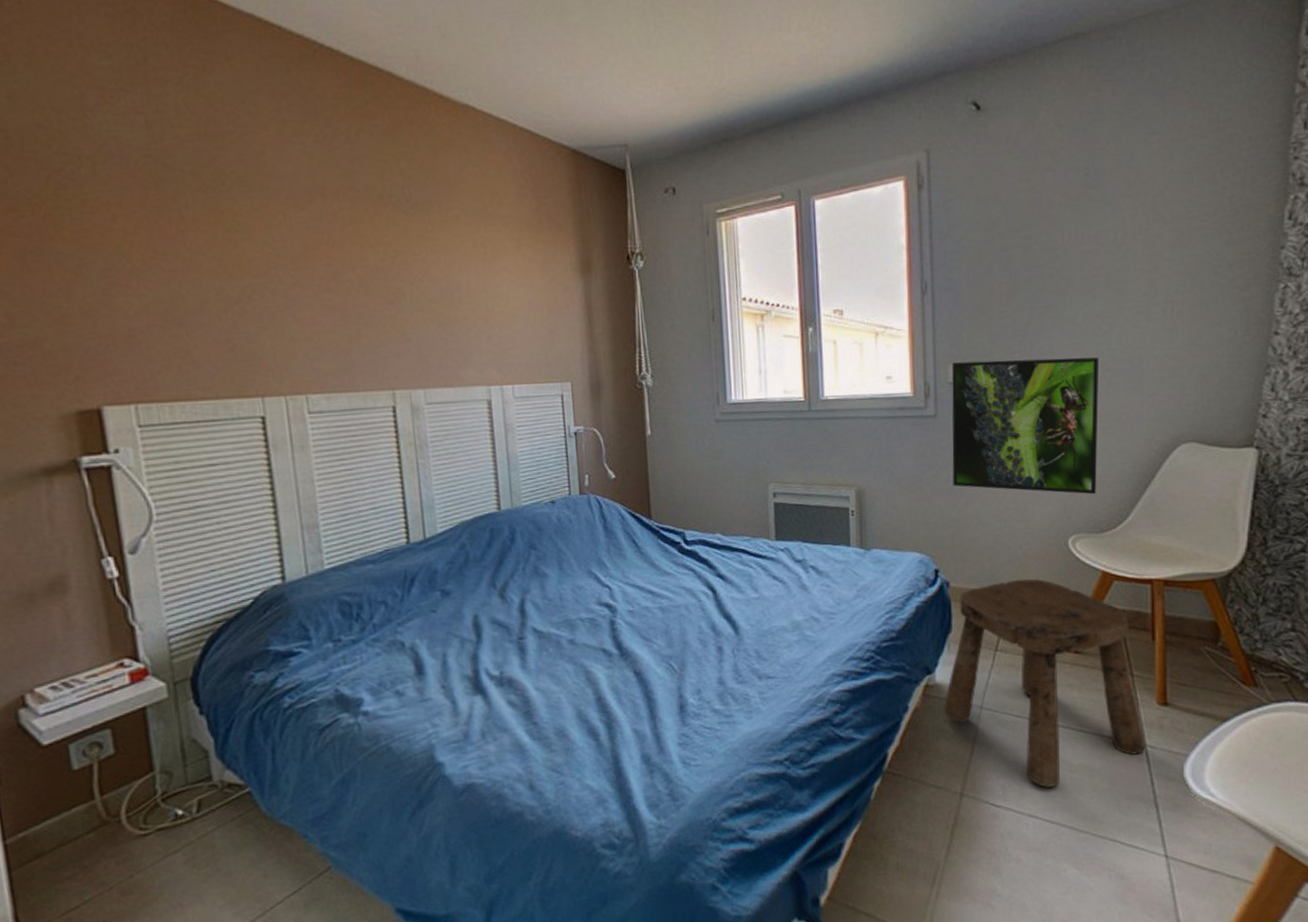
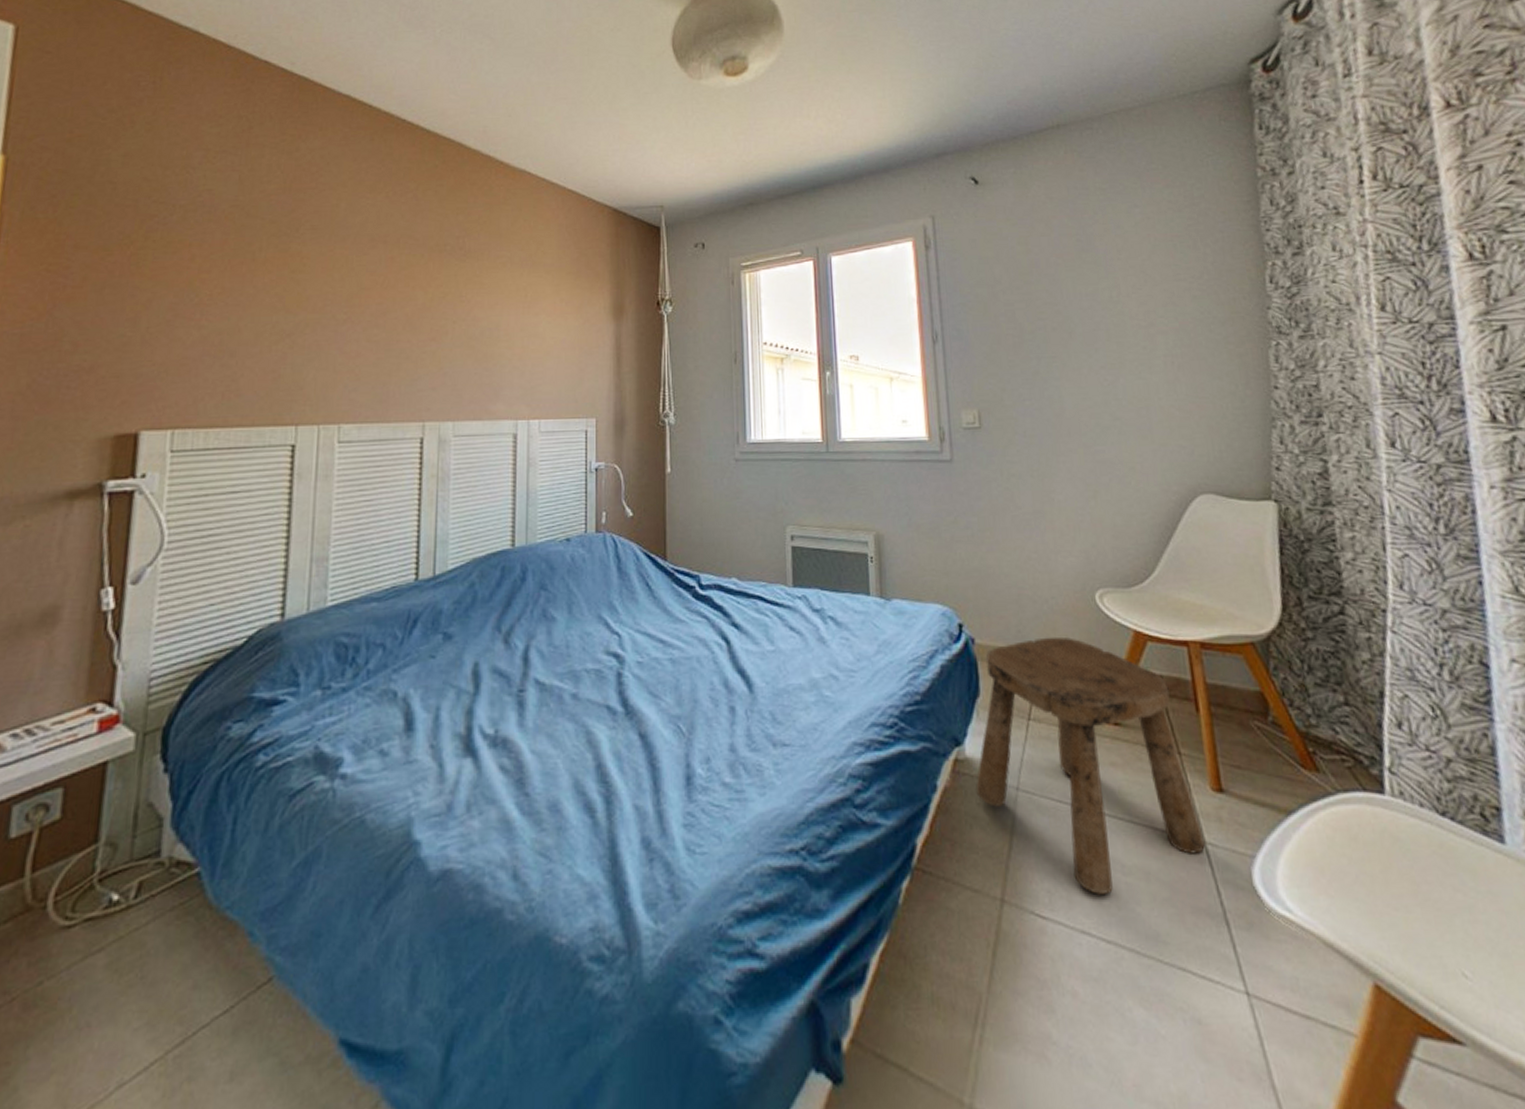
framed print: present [951,357,1100,495] -> none [964,406,1119,546]

